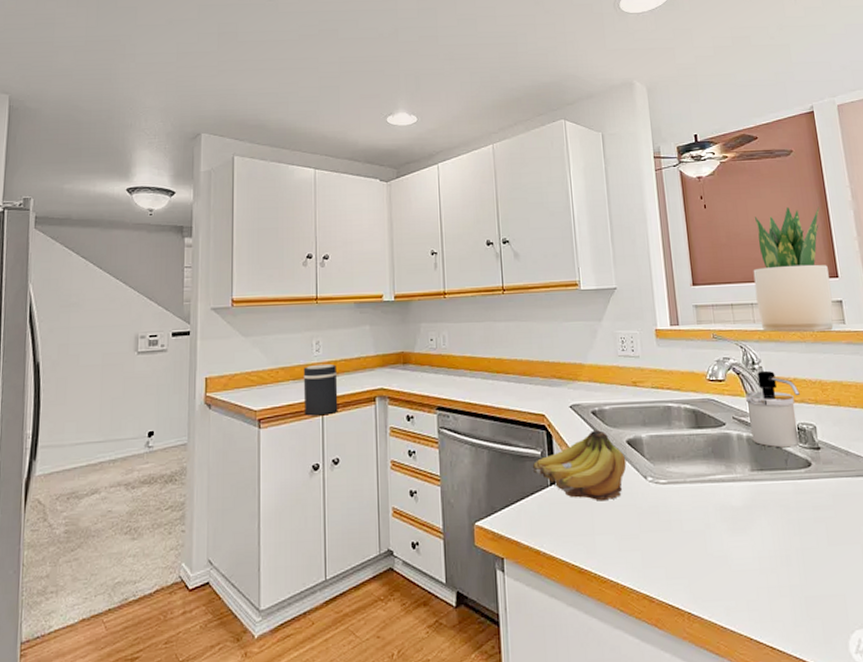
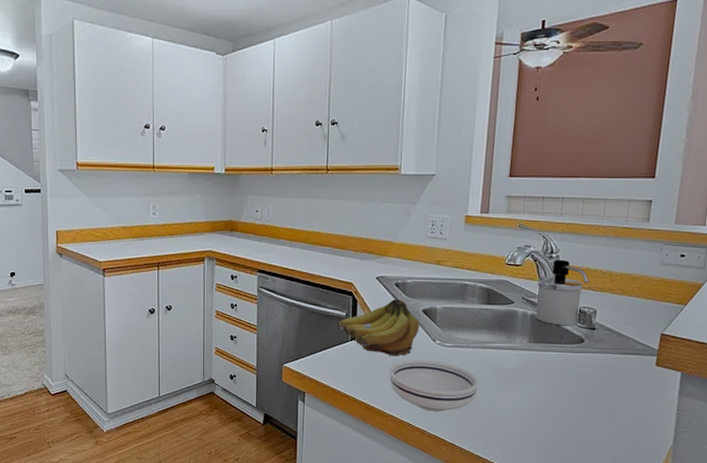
cylinder: present [303,363,338,416] -> none [141,226,172,270]
bowl: none [599,502,705,570] -> present [389,359,479,412]
planter: present [753,206,834,332] -> none [567,103,655,228]

